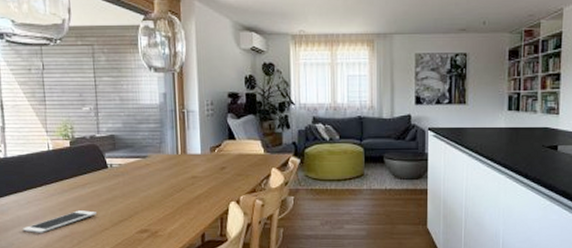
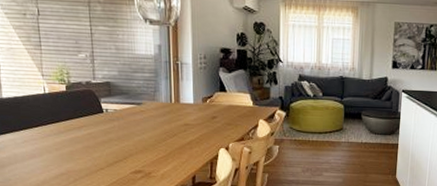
cell phone: present [23,210,96,233] -> none [20,151,92,170]

